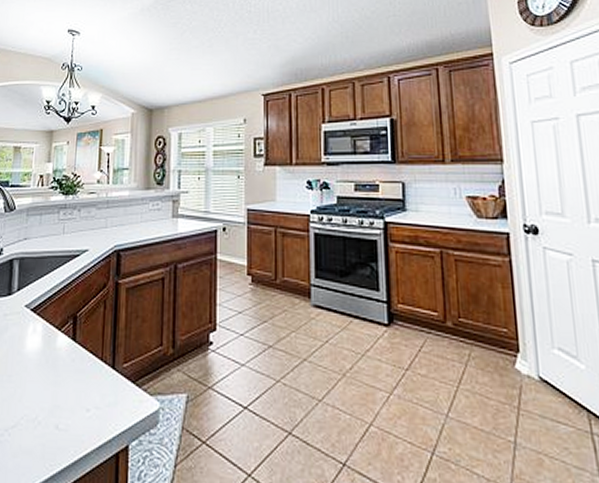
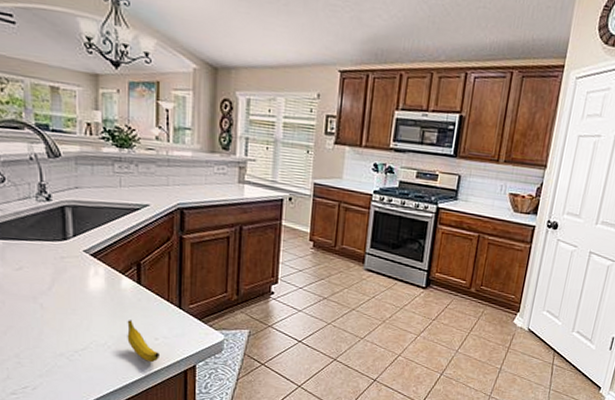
banana: none [58,386,90,443] -> present [127,320,159,363]

